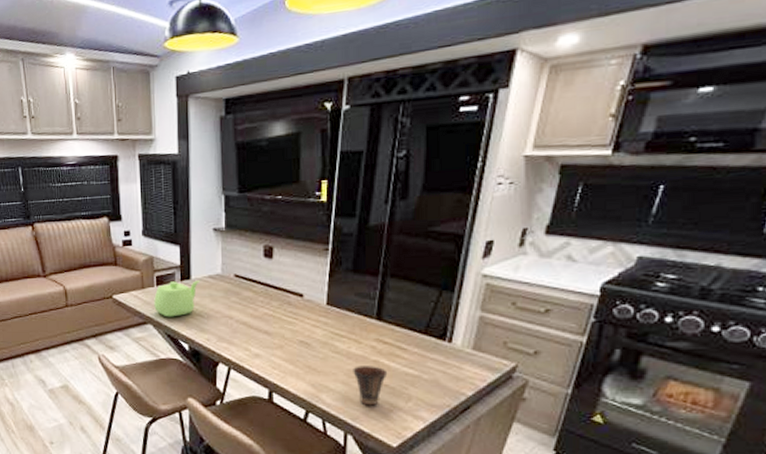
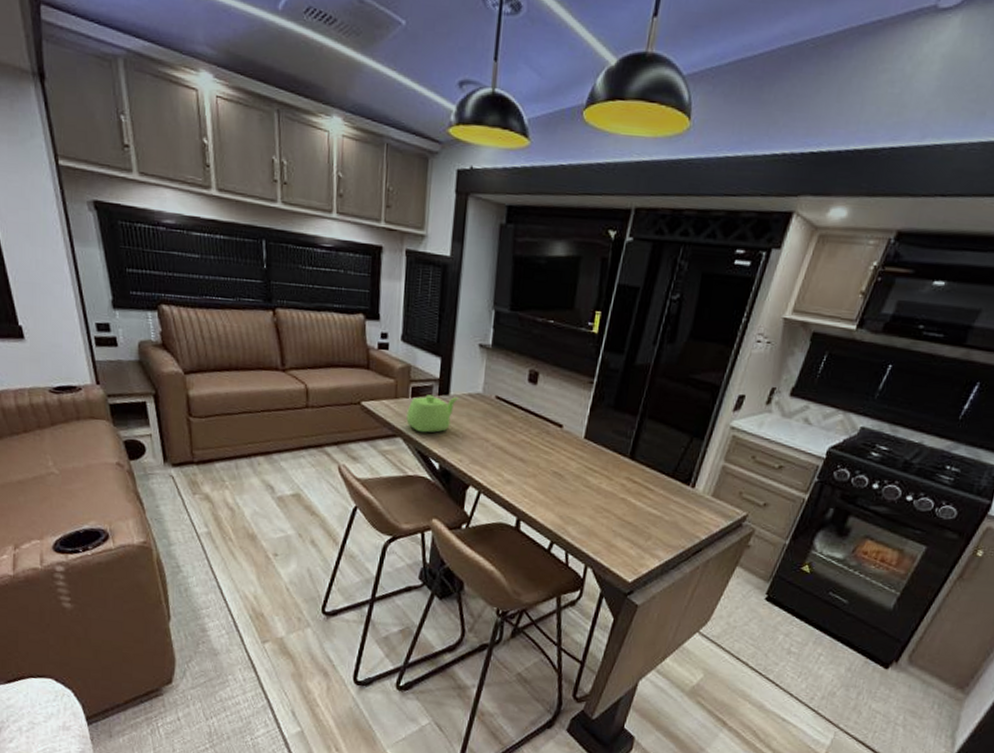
cup: present [353,366,388,406] -> none [600,502,633,542]

